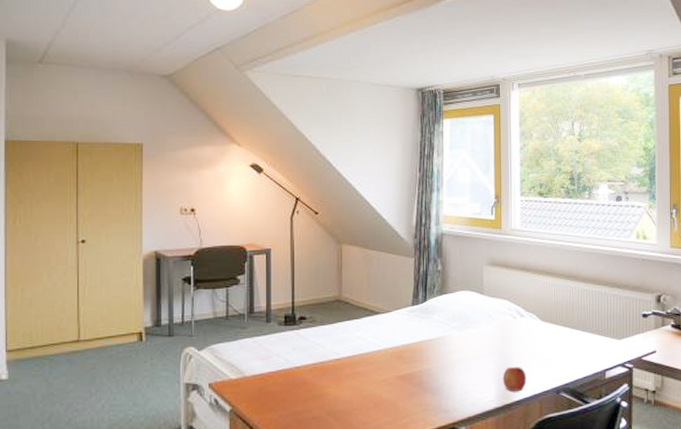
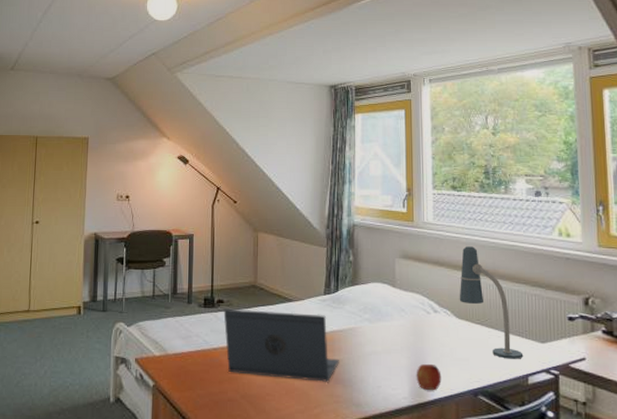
laptop: none [306,324,428,392] -> present [223,308,339,382]
desk lamp: none [544,251,602,357] -> present [459,246,524,359]

